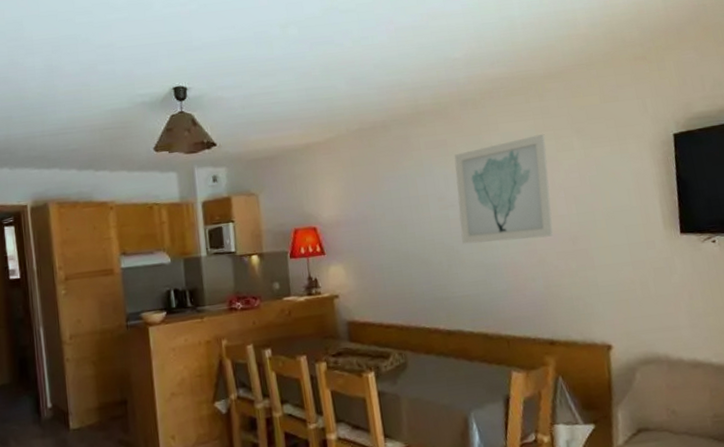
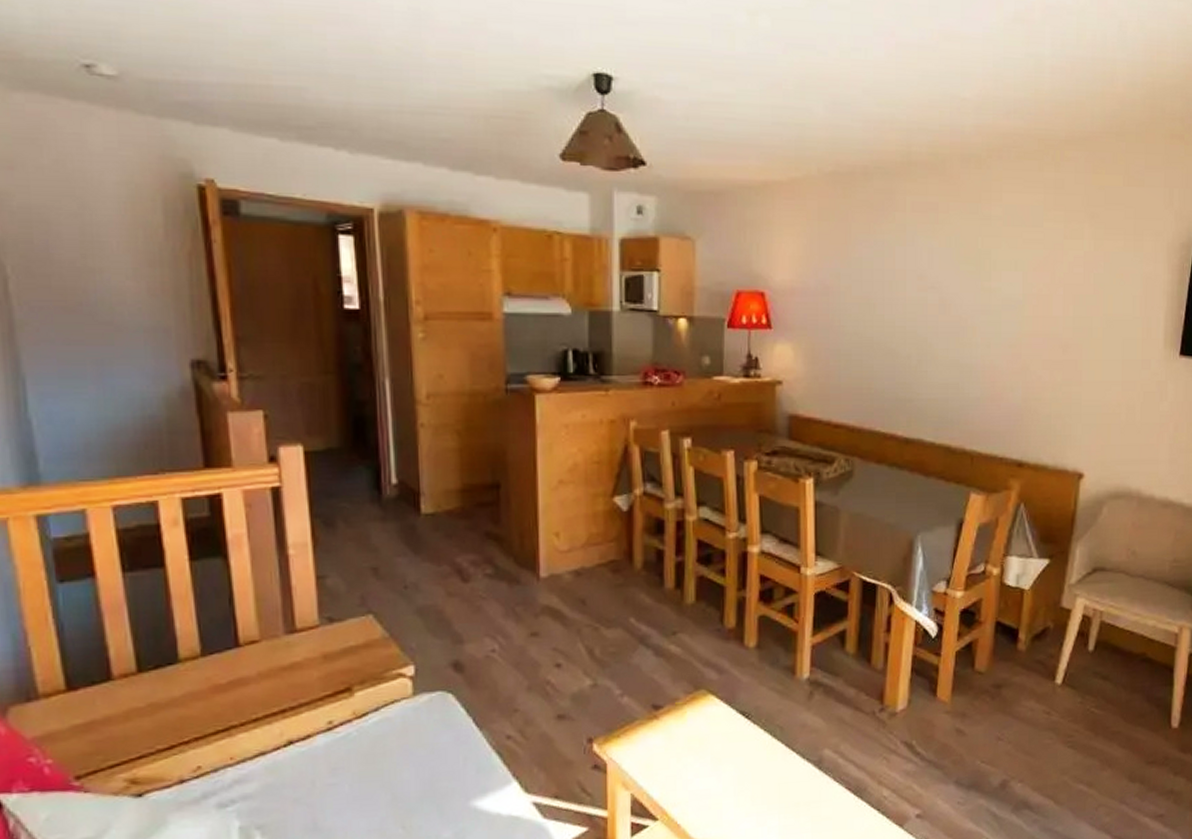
wall art: present [454,133,553,244] -> none [938,213,1054,342]

